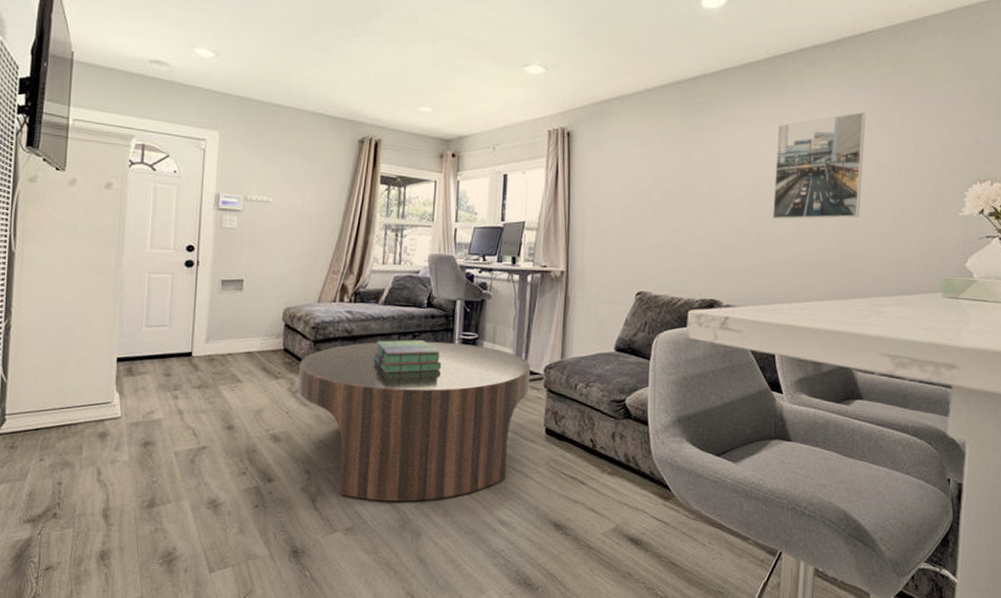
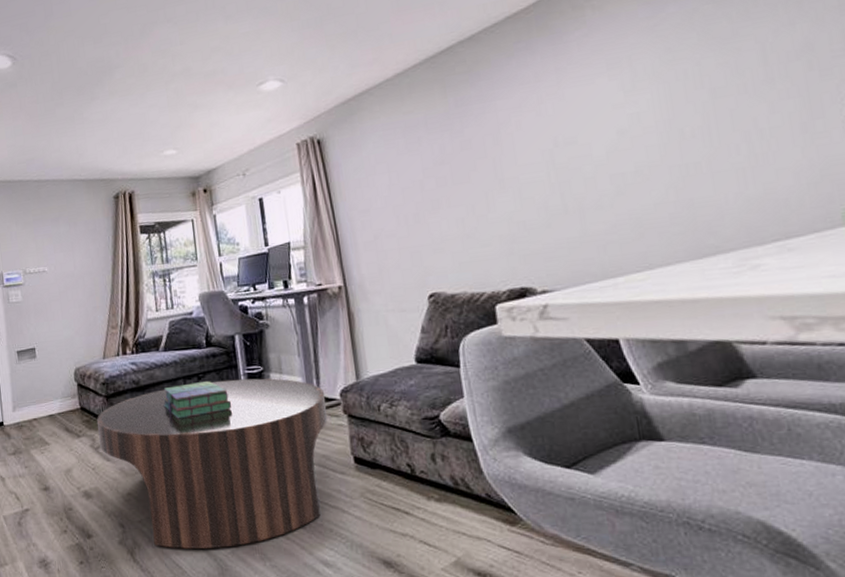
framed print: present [773,111,866,219] -> none [565,30,699,181]

